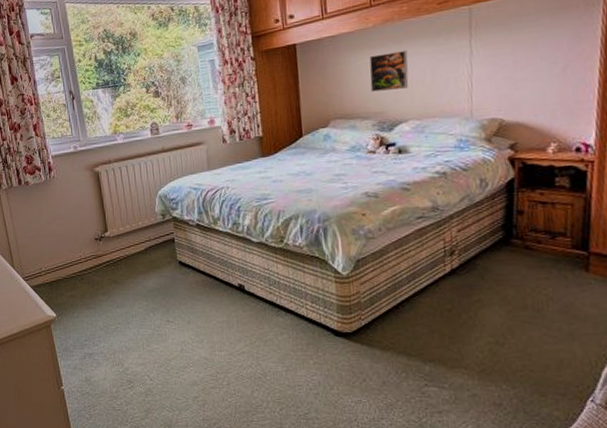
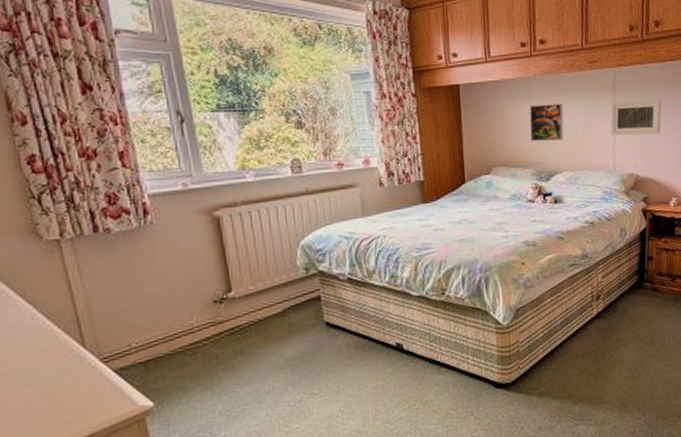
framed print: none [466,32,534,79] -> present [610,99,662,136]

